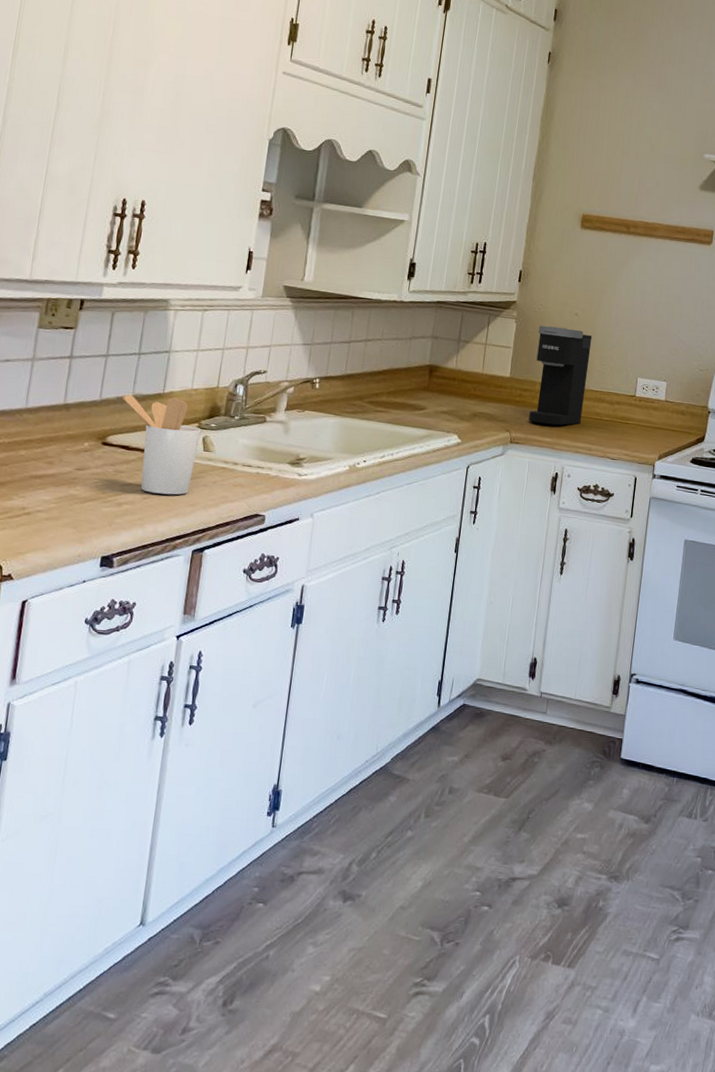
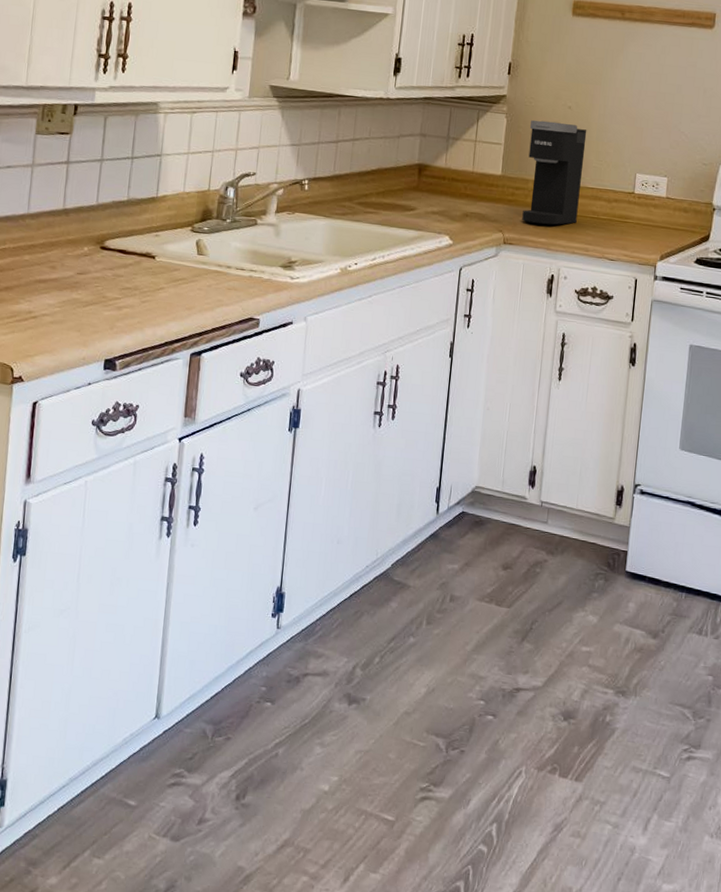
utensil holder: present [121,394,201,495] -> none [117,198,195,299]

